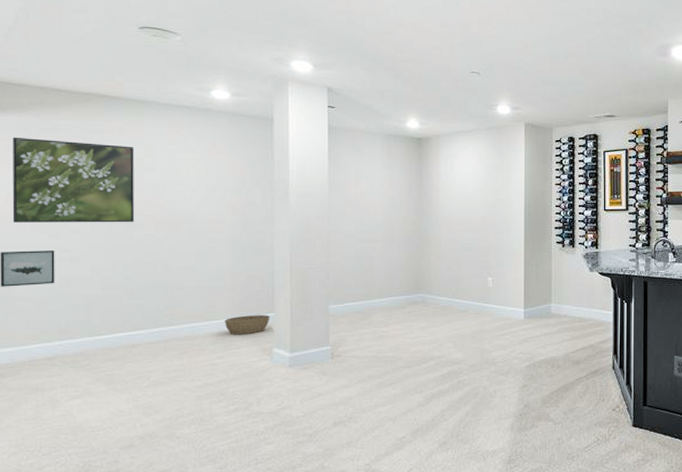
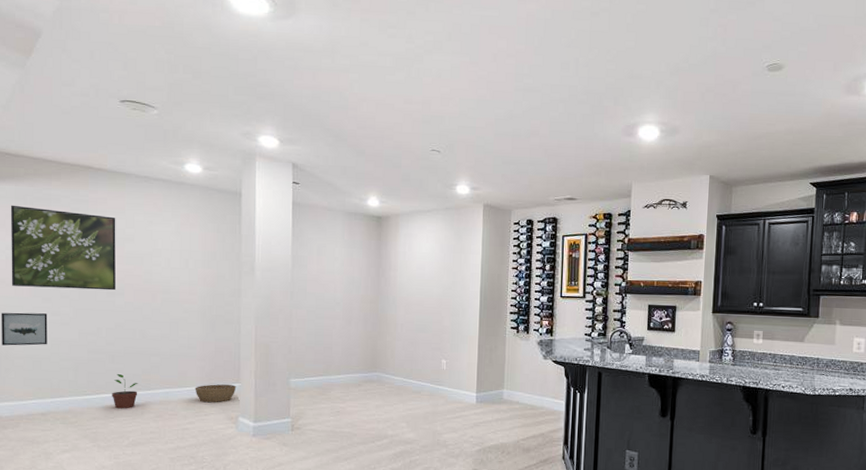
potted plant: none [130,311,160,348] -> present [112,374,138,409]

